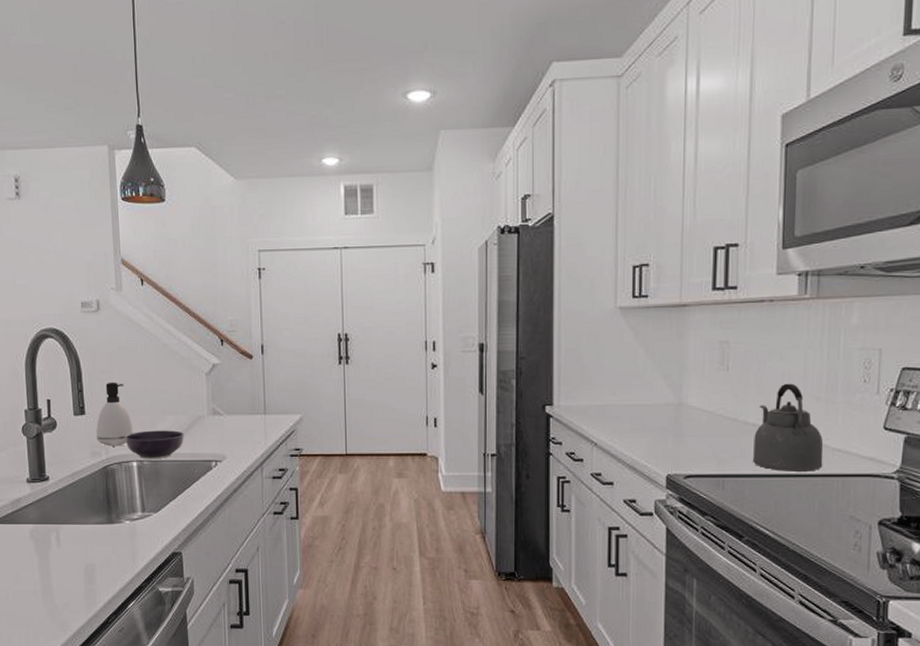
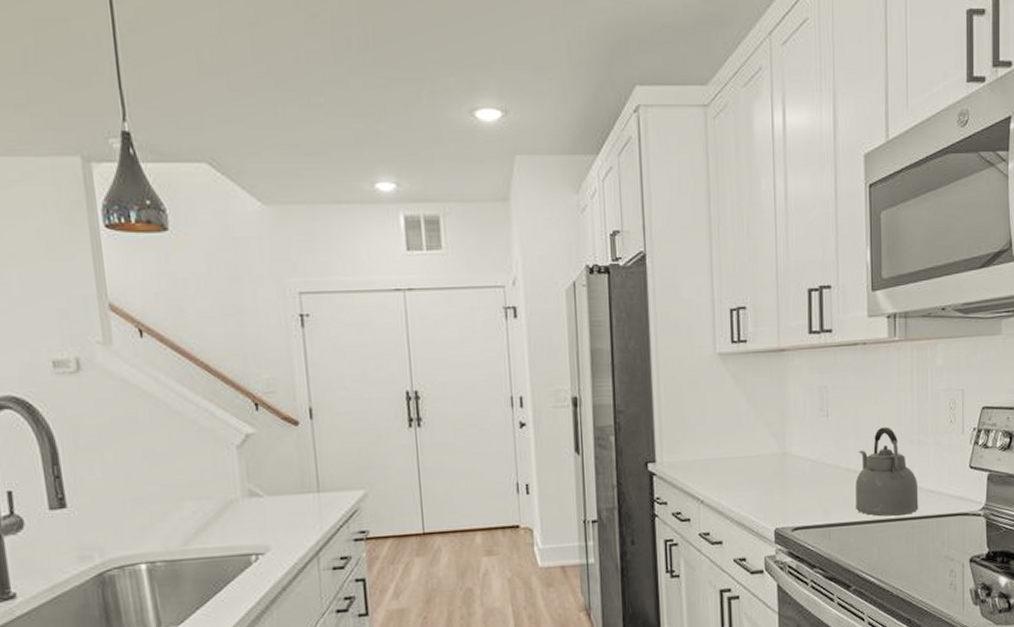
soap dispenser: present [96,382,133,446] -> none [84,463,139,547]
bowl: present [125,430,184,460] -> none [127,519,212,560]

